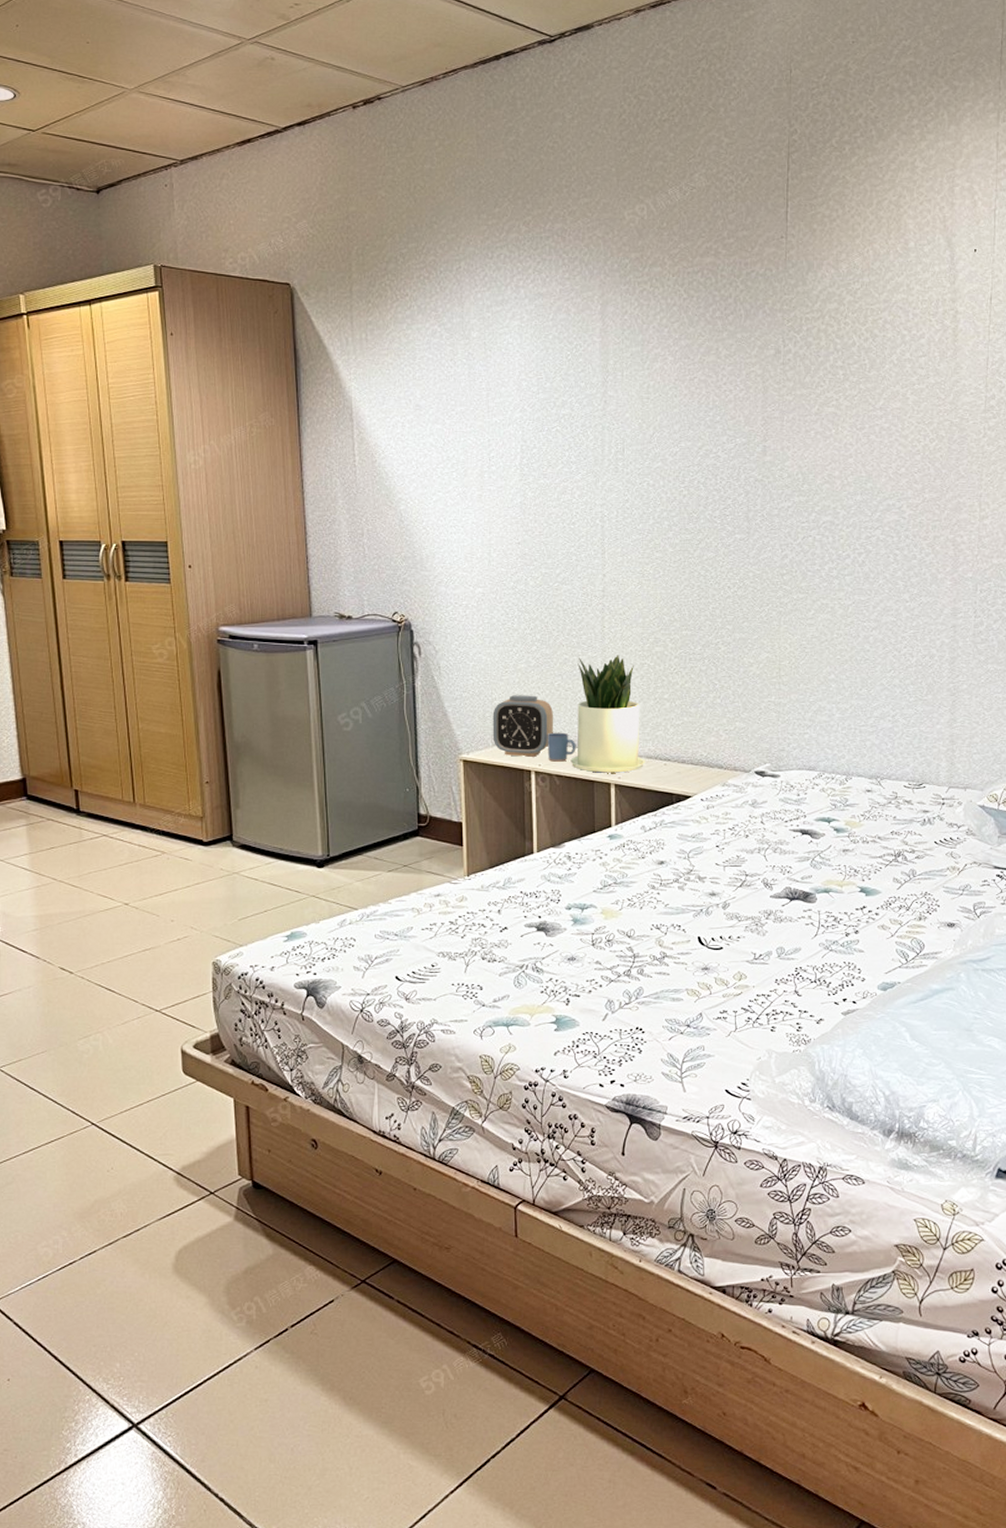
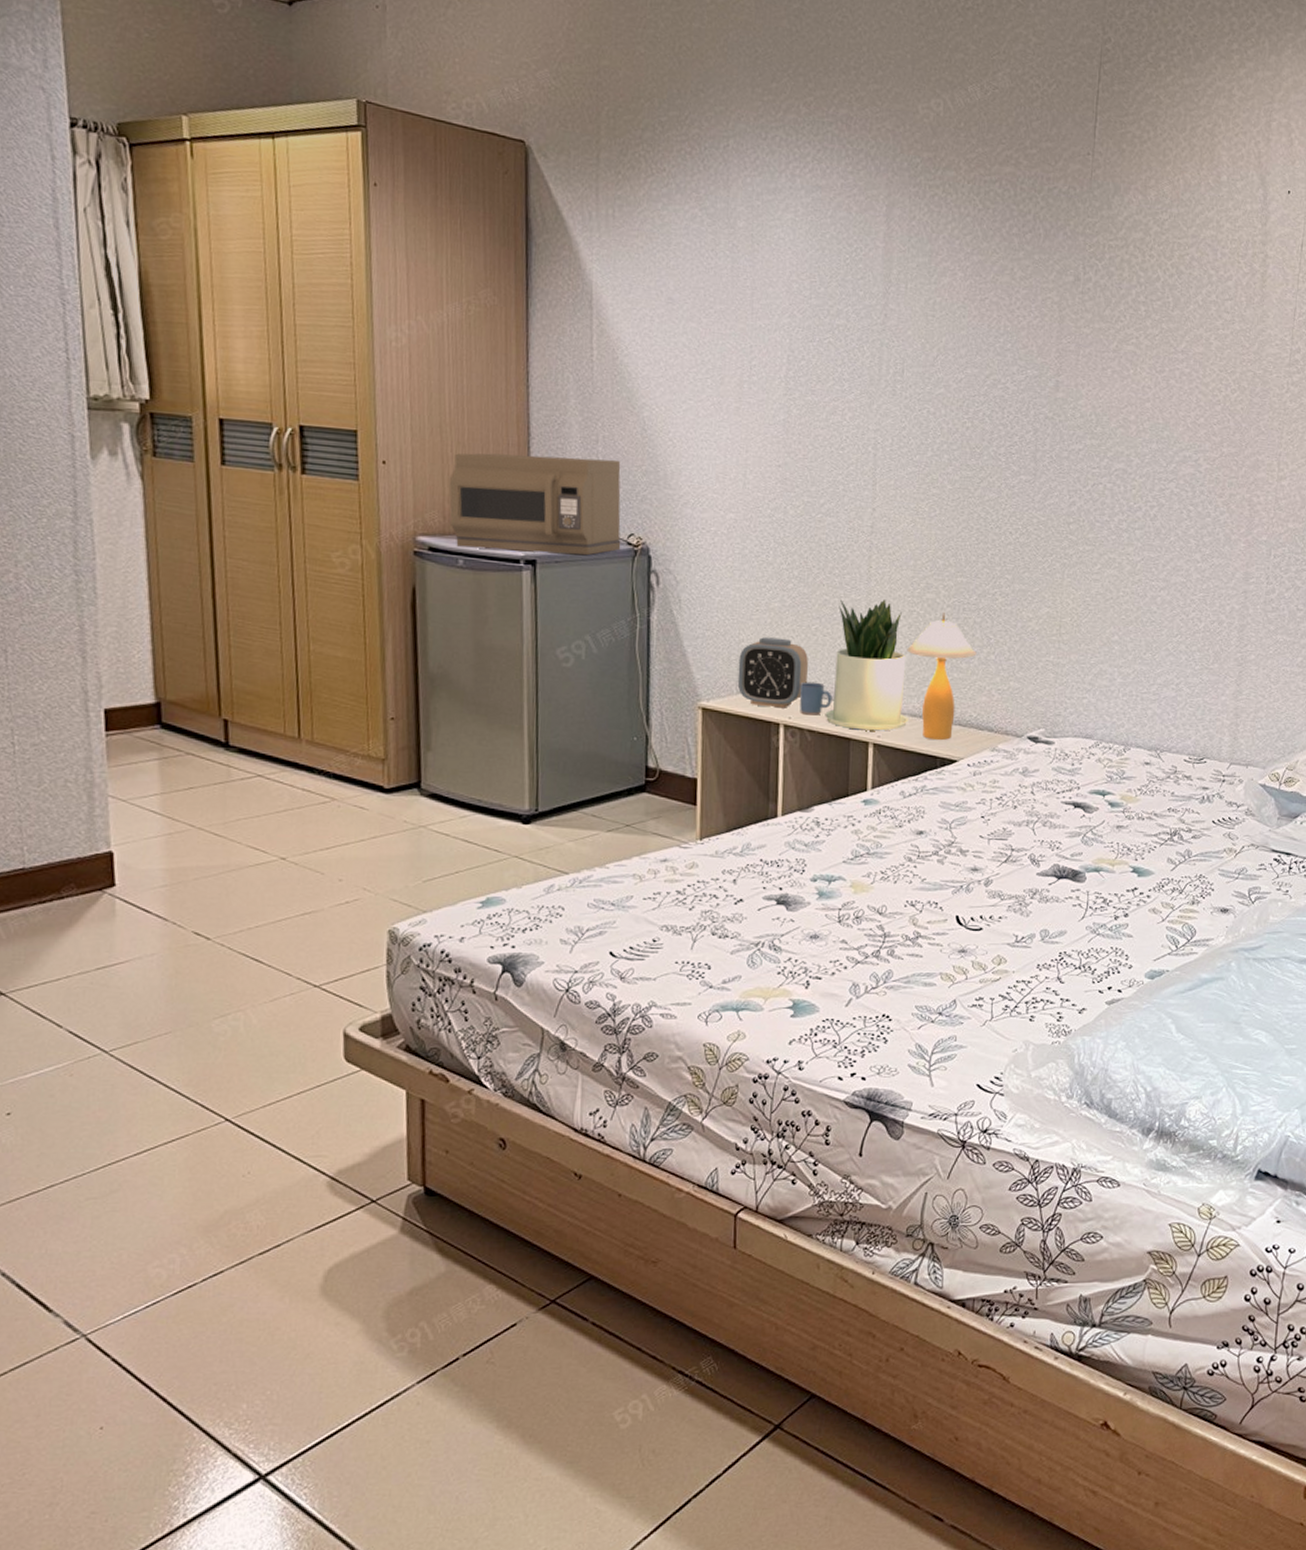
microwave: none [243,549,387,634] -> present [448,453,621,556]
table lamp: none [640,662,704,779] -> present [907,611,977,741]

